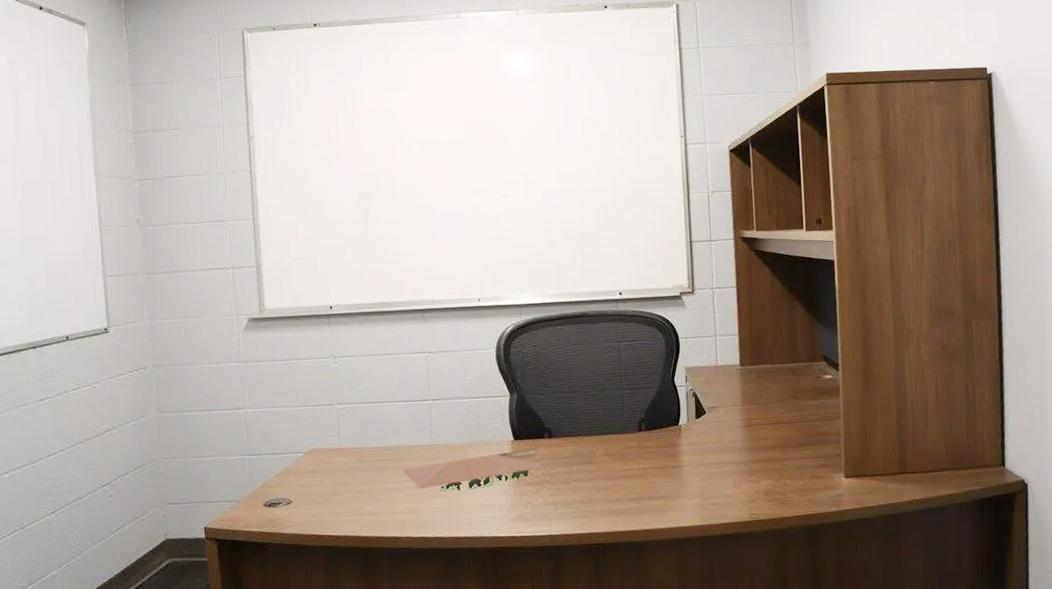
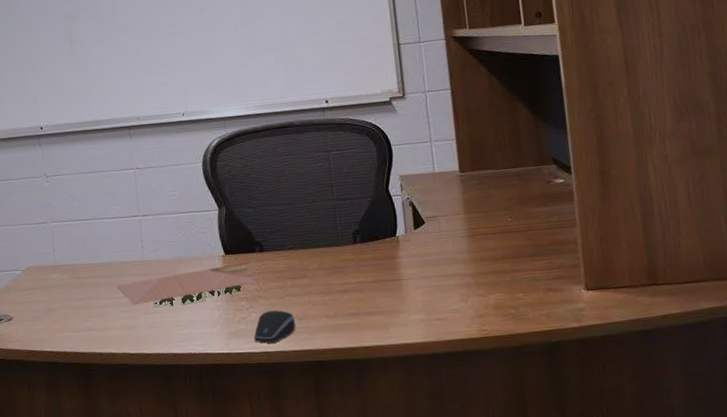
computer mouse: none [538,495,580,527] -> present [254,310,296,344]

